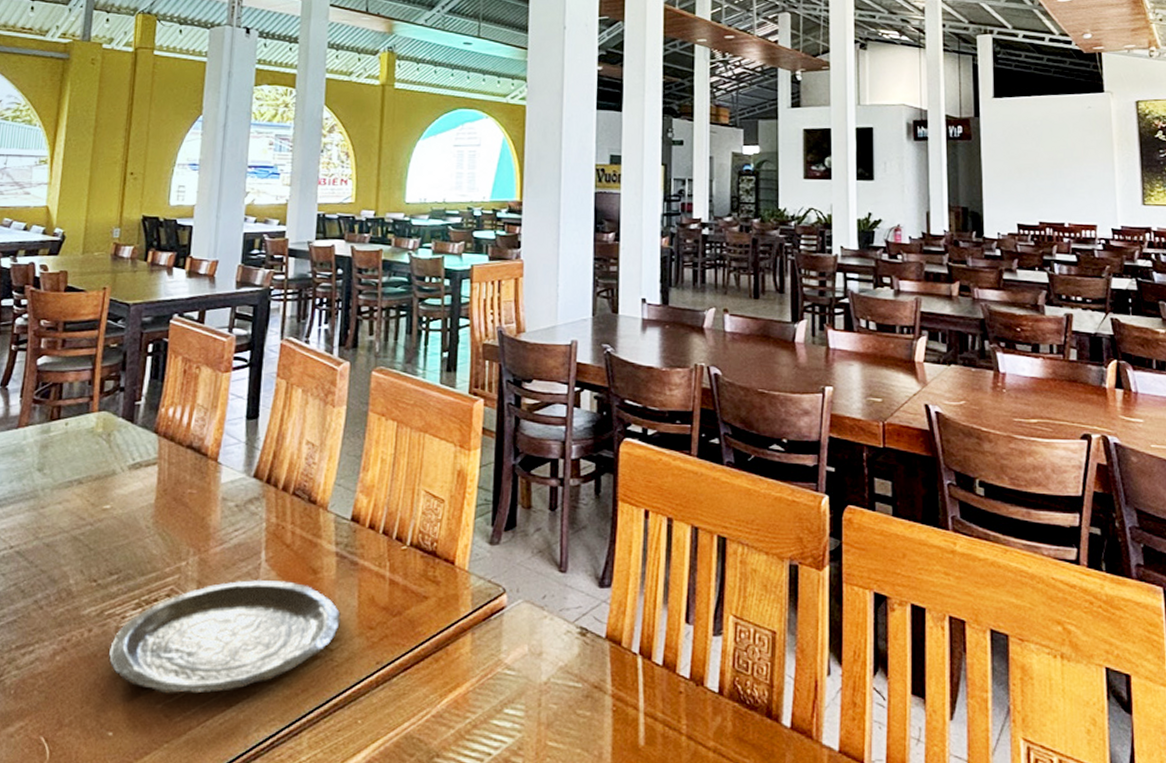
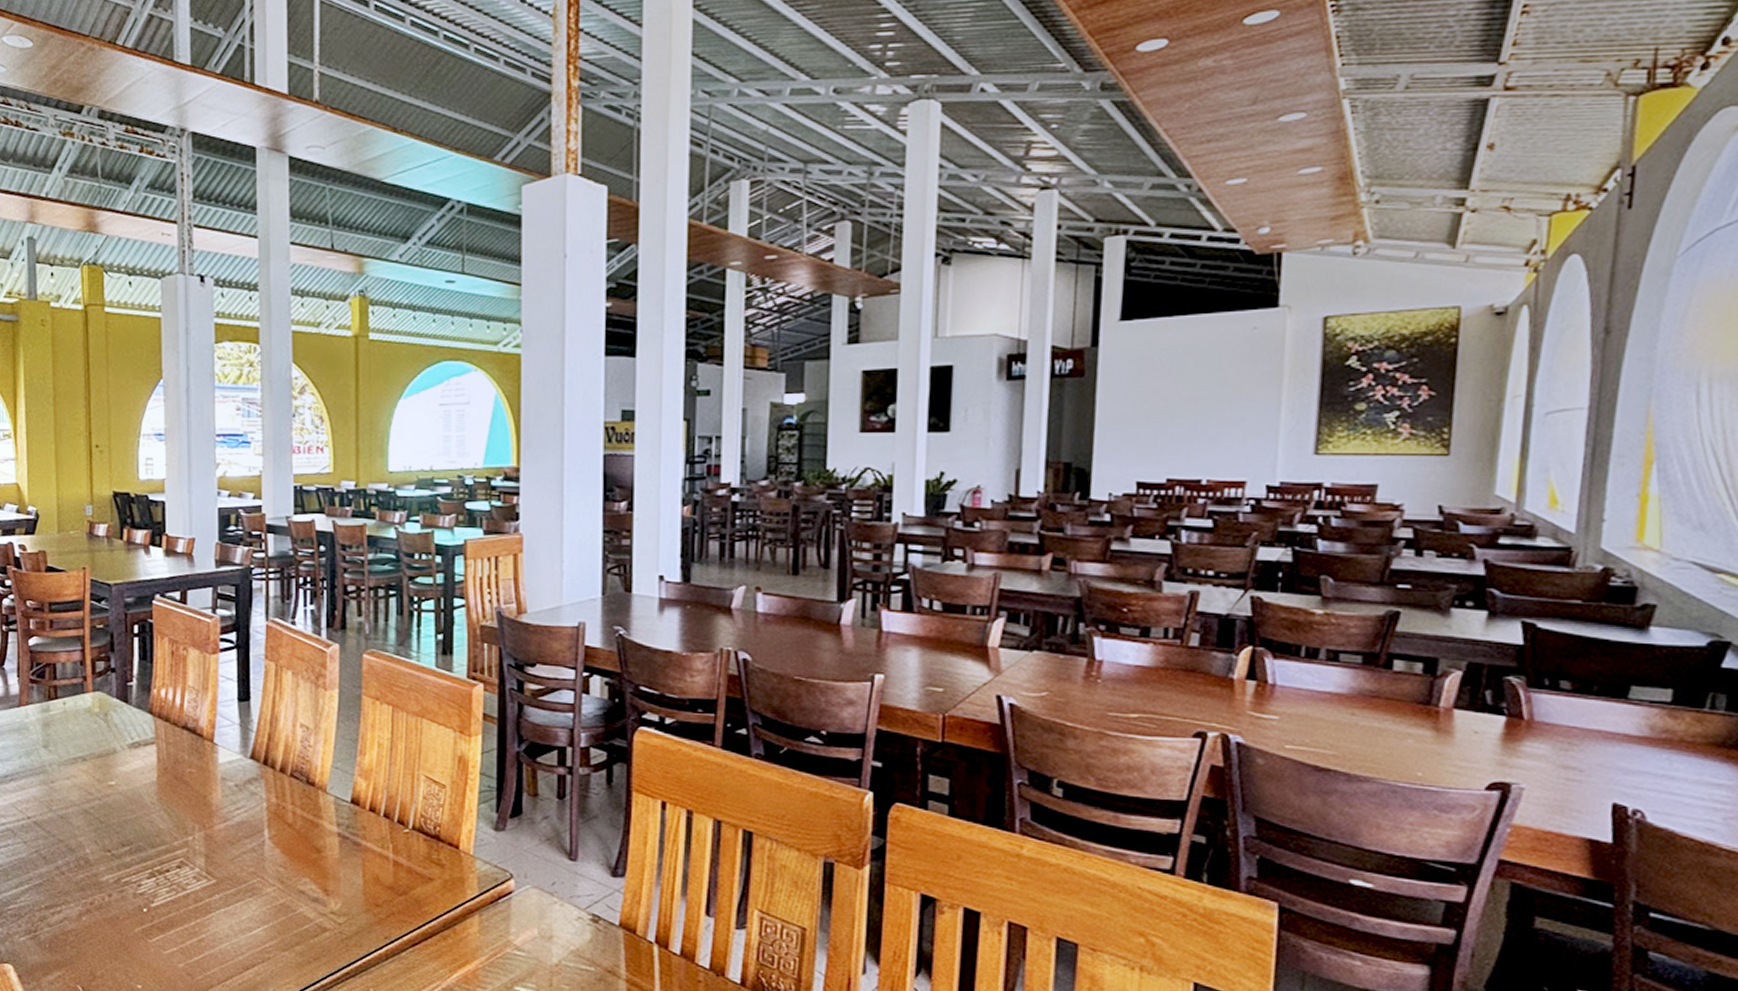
plate: present [108,579,341,694] -> none [129,855,347,957]

